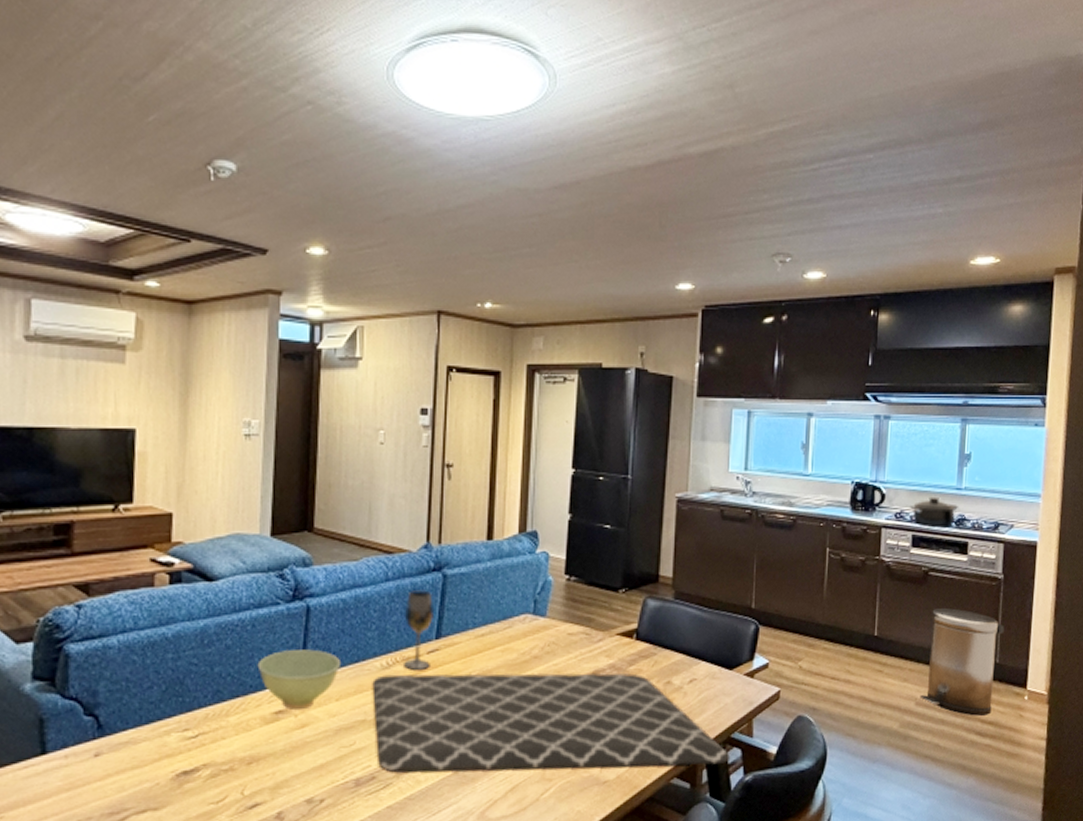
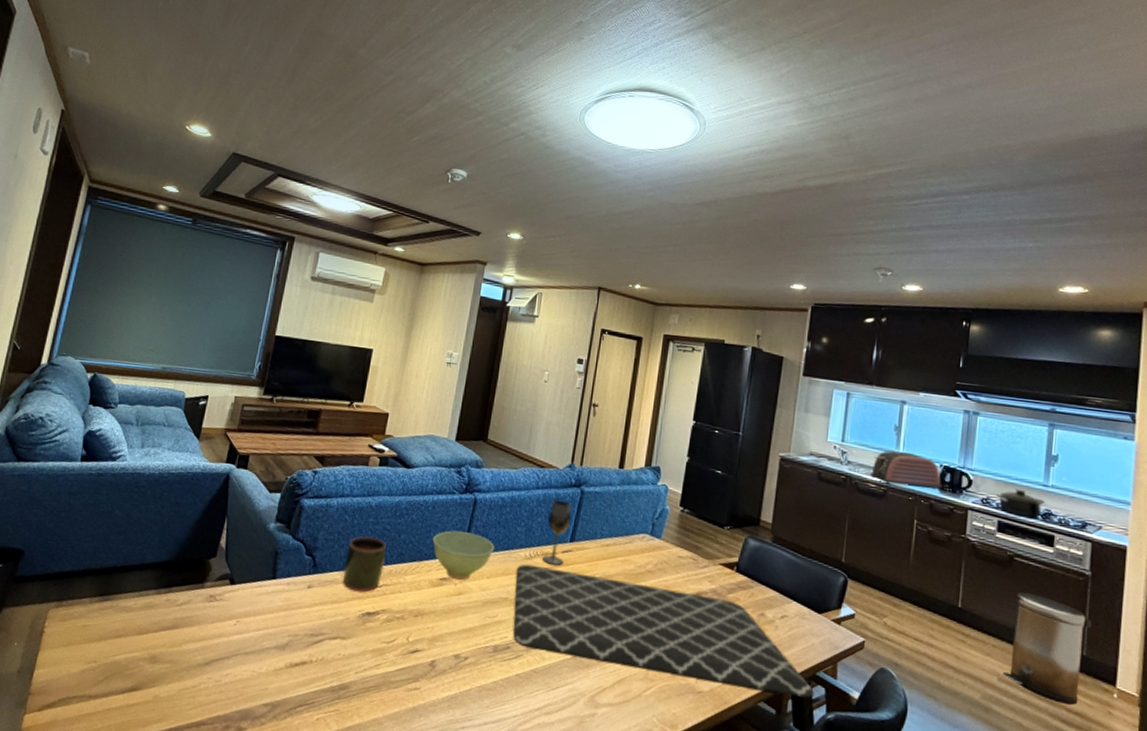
mug: none [140,676,197,749] -> present [343,536,386,592]
toaster: none [777,473,854,512] -> present [869,450,942,490]

